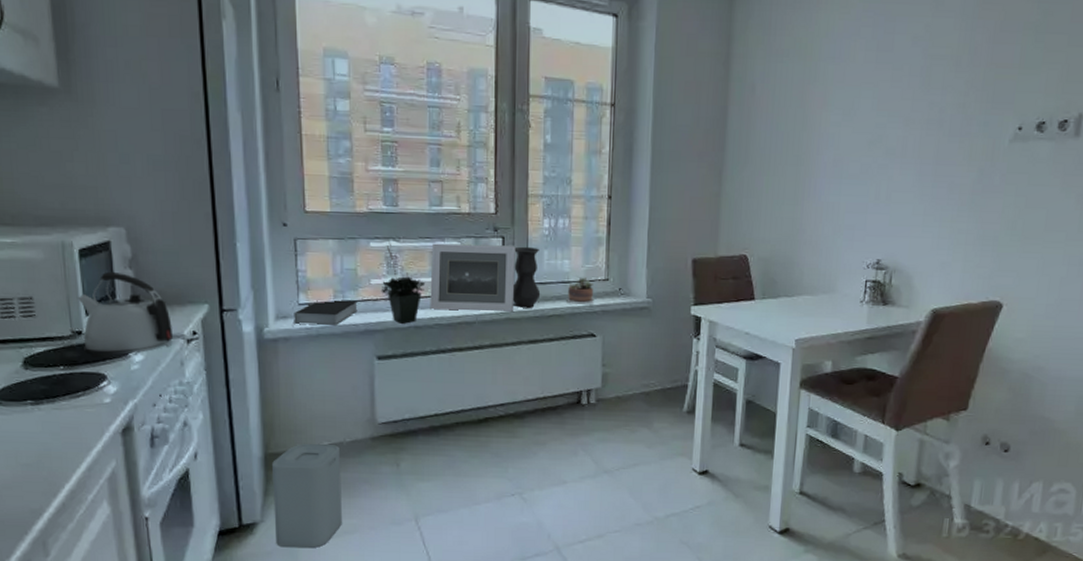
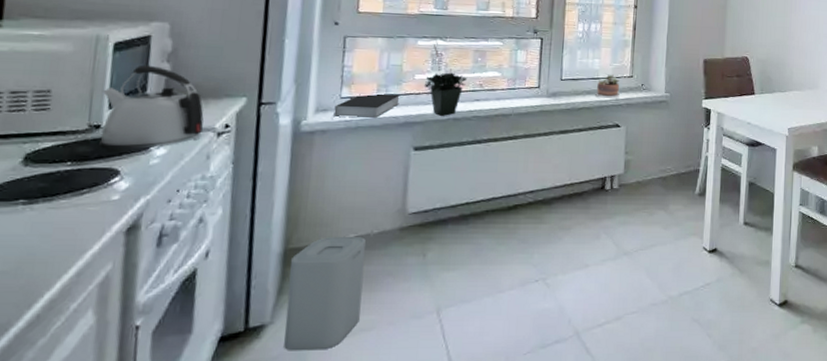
picture frame: present [430,243,516,312] -> none [469,43,552,105]
vase: present [513,246,541,309] -> none [547,47,573,102]

